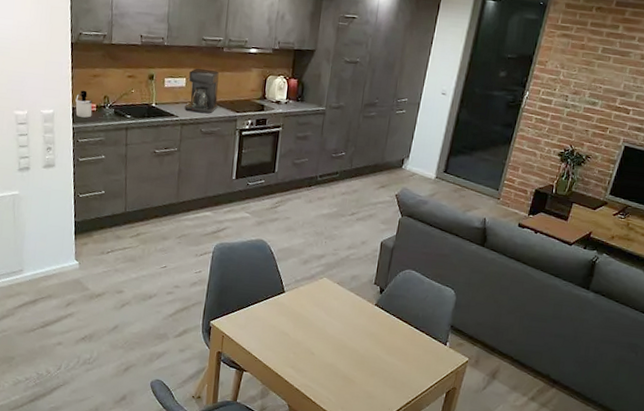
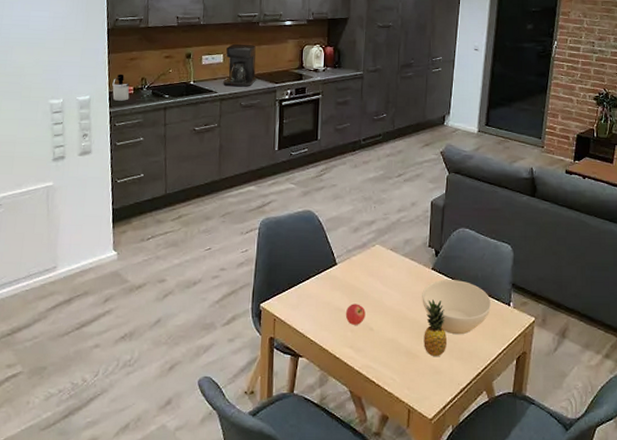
fruit: none [289,329,309,349] -> present [345,304,366,325]
fruit: none [360,332,383,383] -> present [424,299,446,356]
bowl: none [362,315,429,367] -> present [422,280,492,335]

